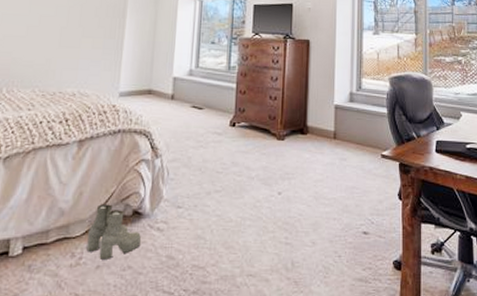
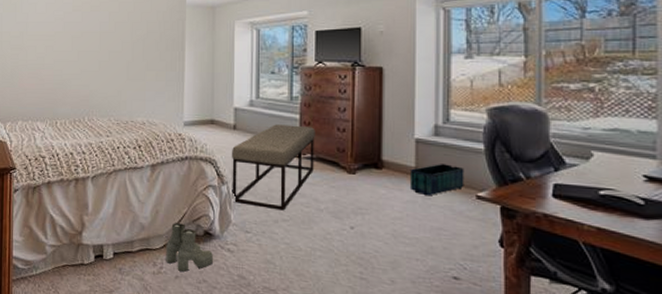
bench: none [165,93,250,181] -> present [231,124,315,211]
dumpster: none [329,127,372,158] -> present [409,164,464,196]

